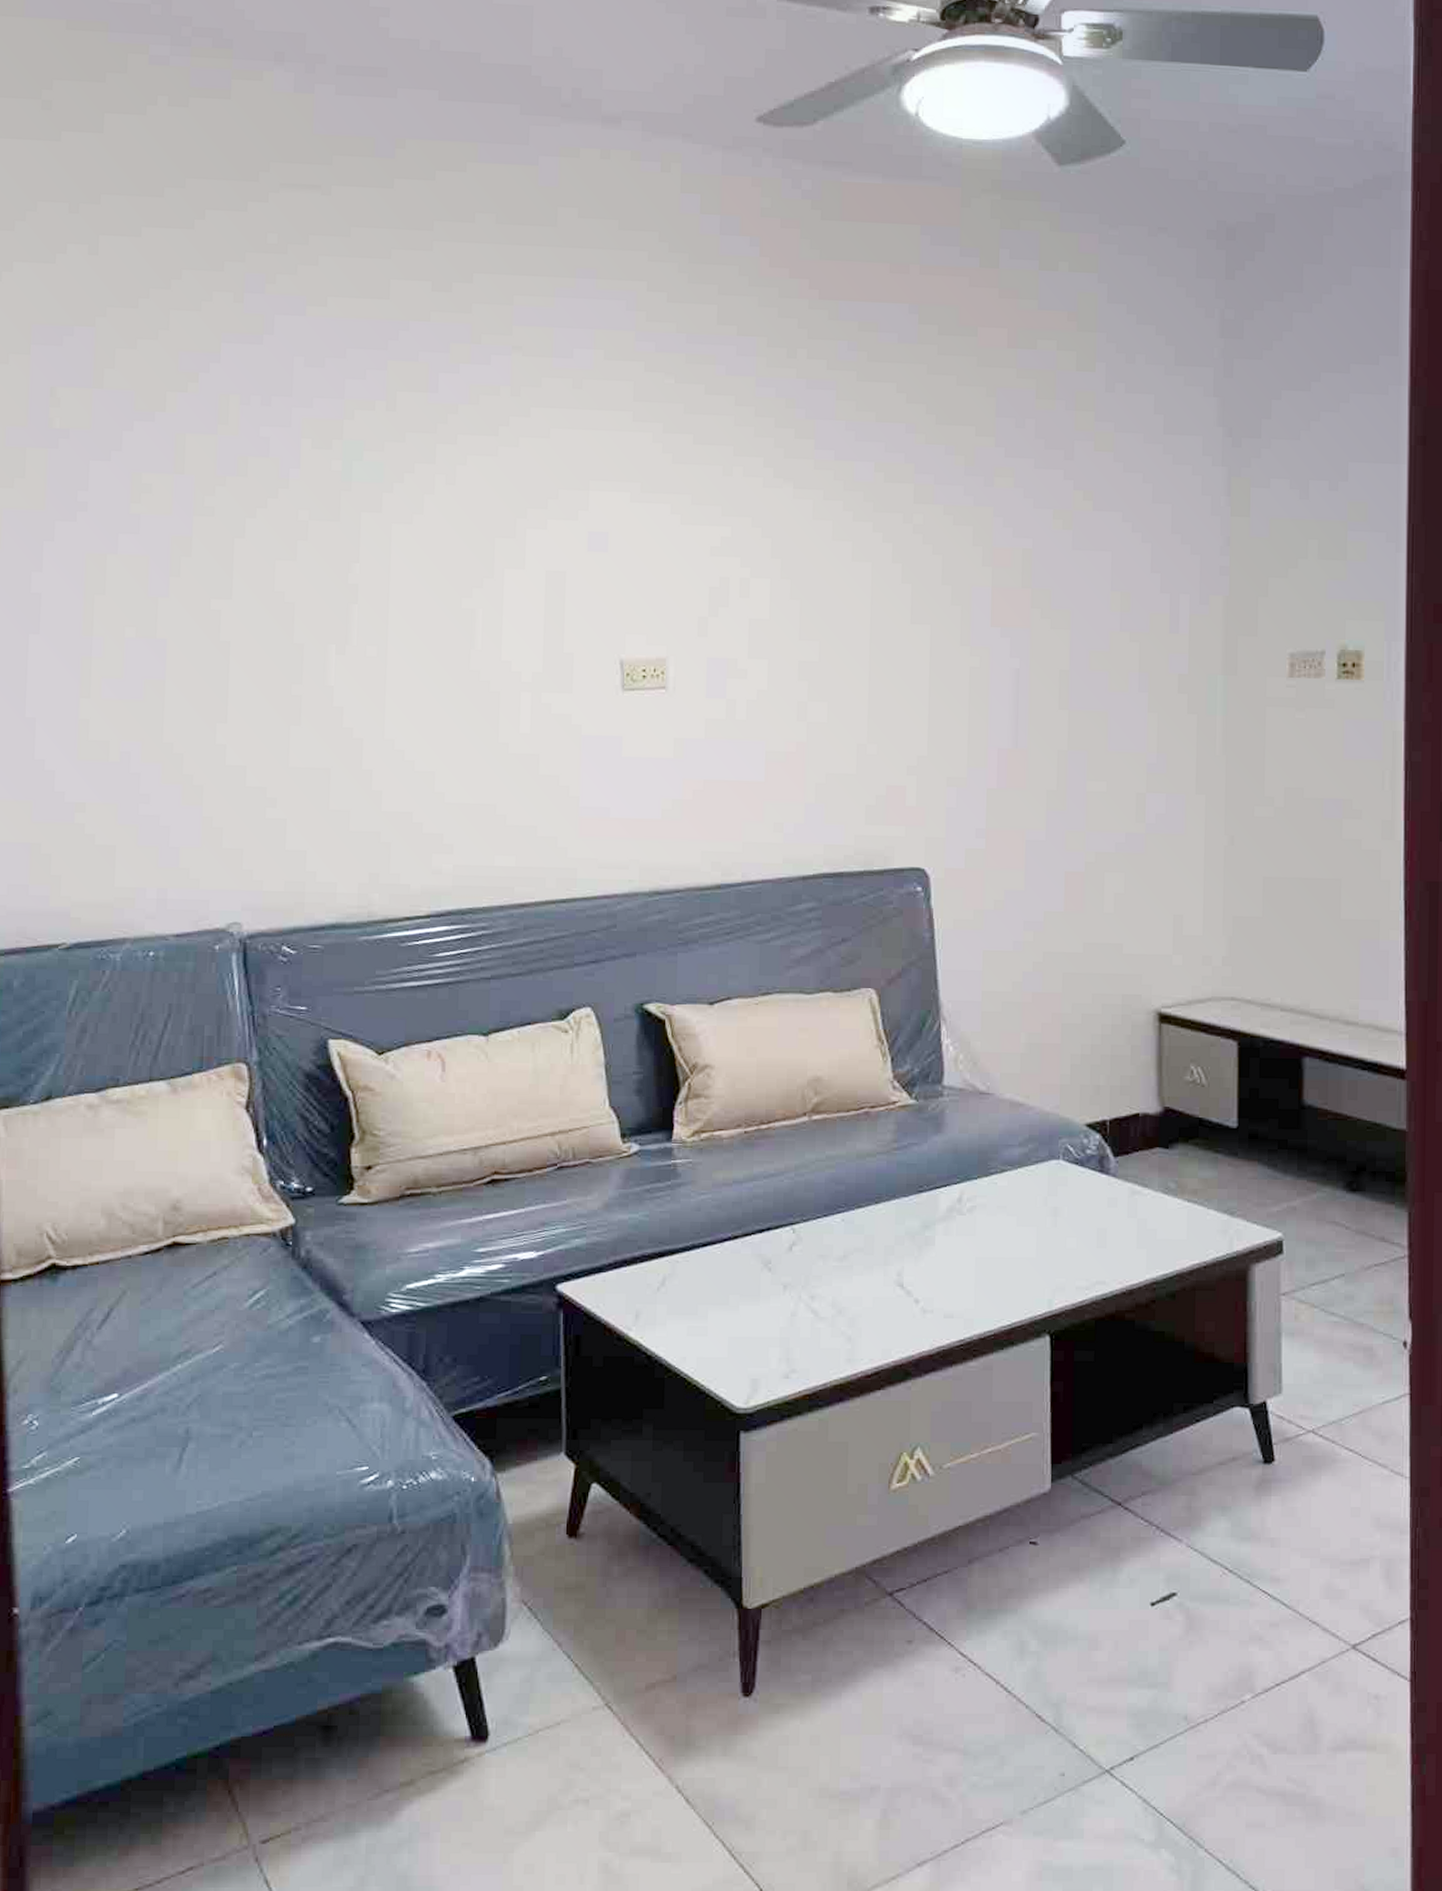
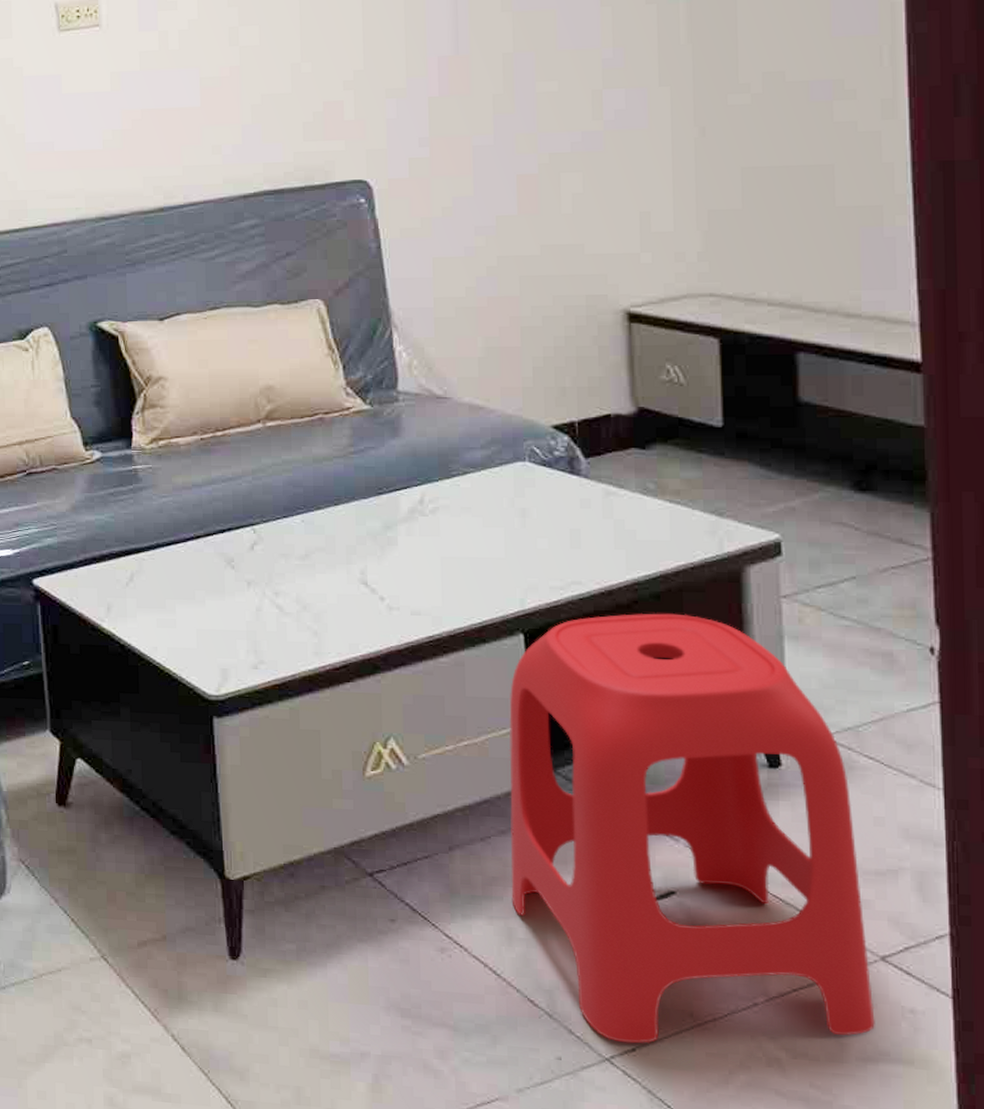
stool: none [1025,1312,1345,1752] -> present [509,613,875,1044]

